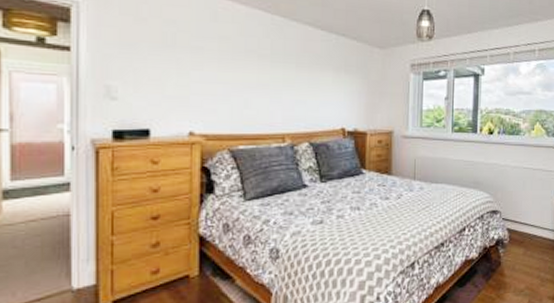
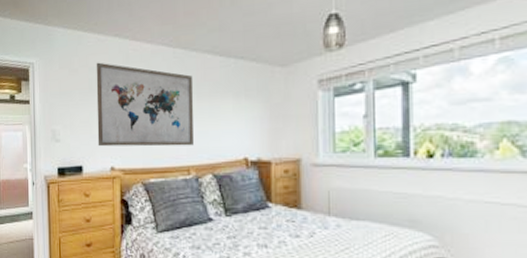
wall art: none [172,15,293,114] -> present [96,62,194,147]

